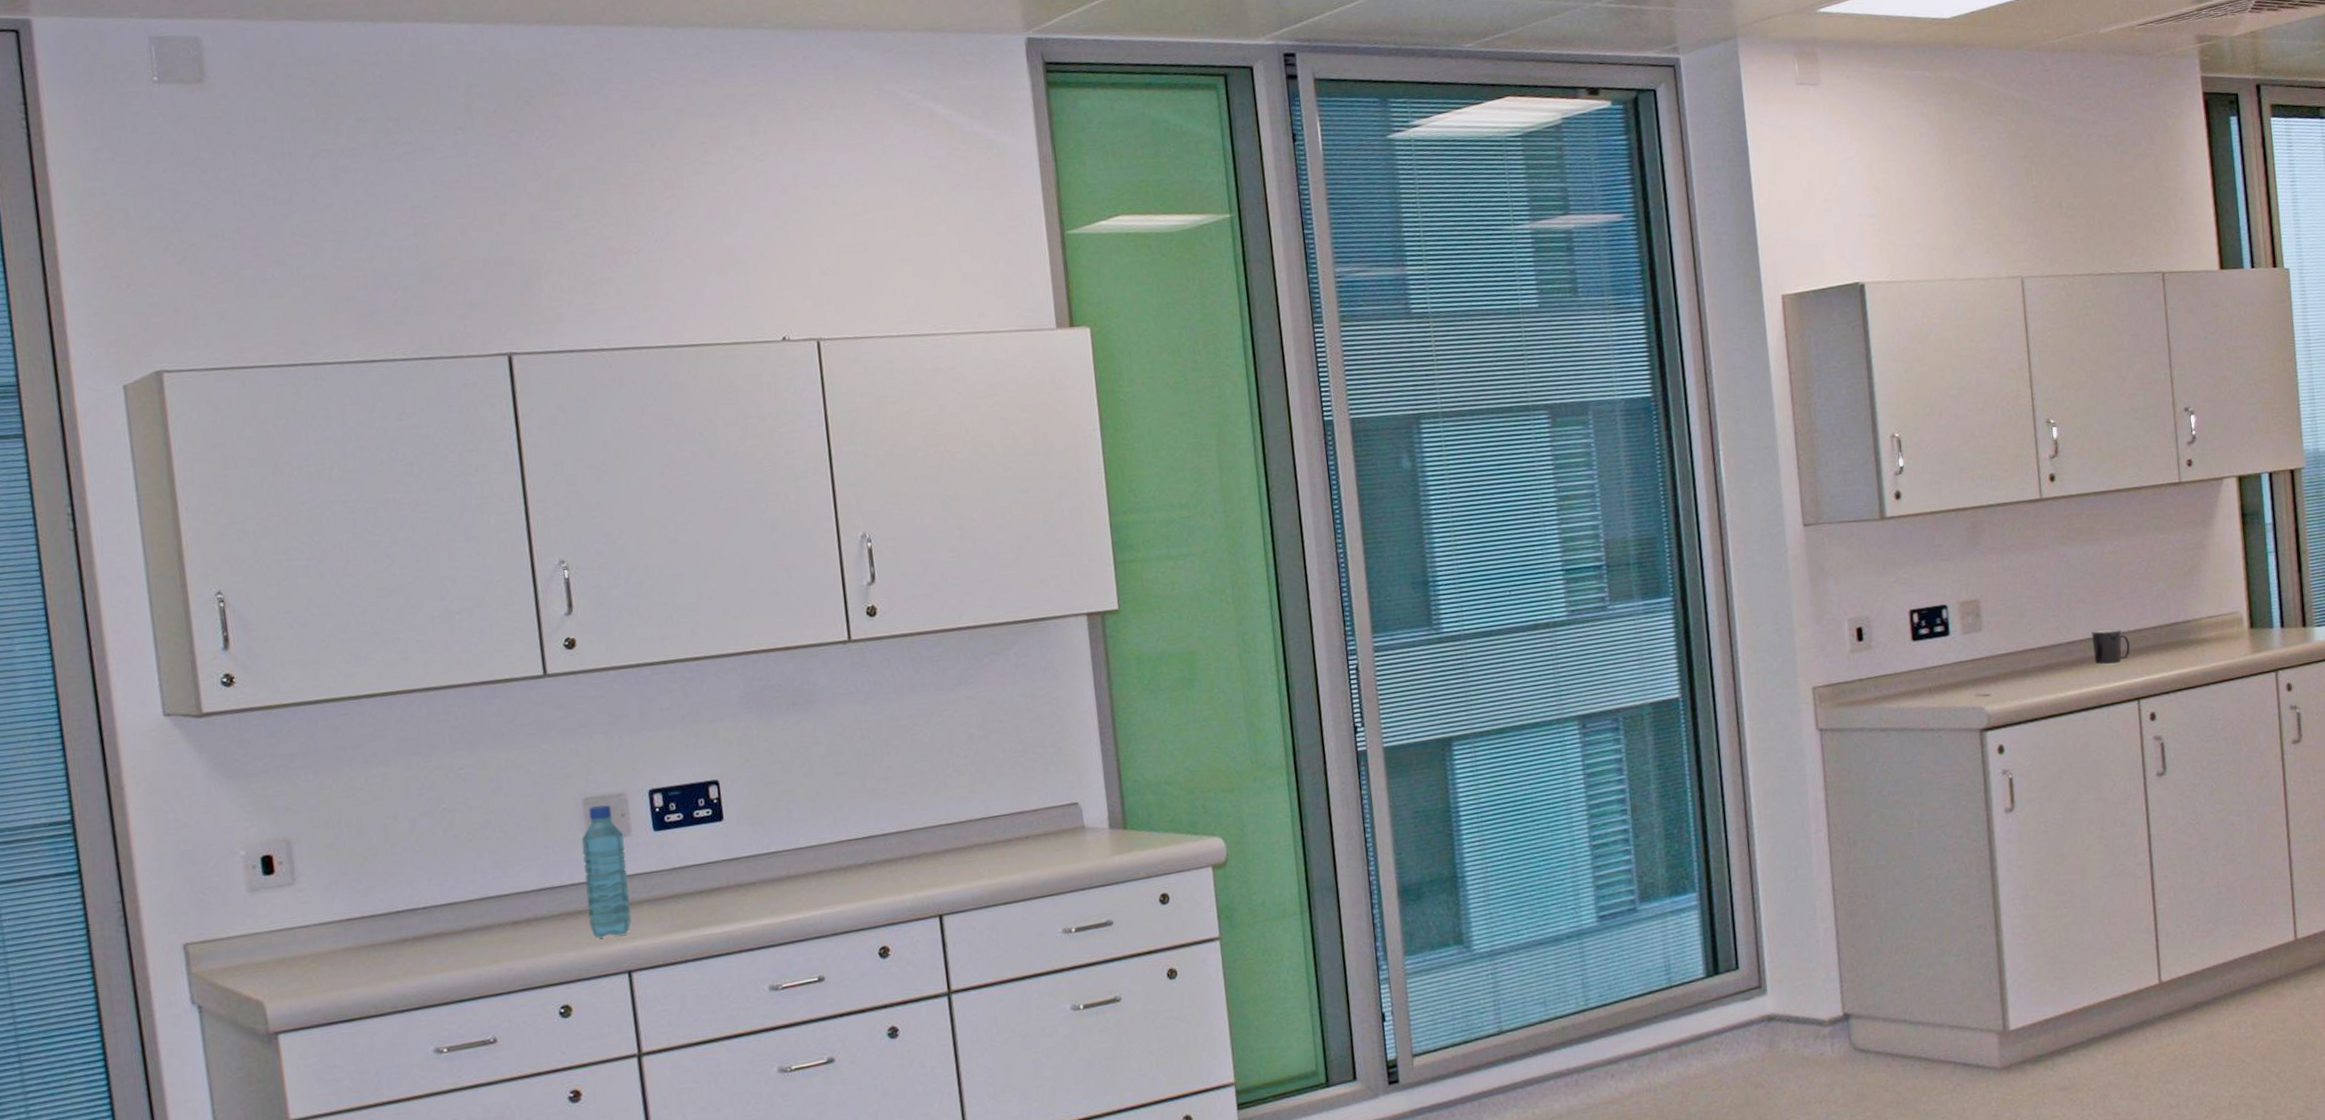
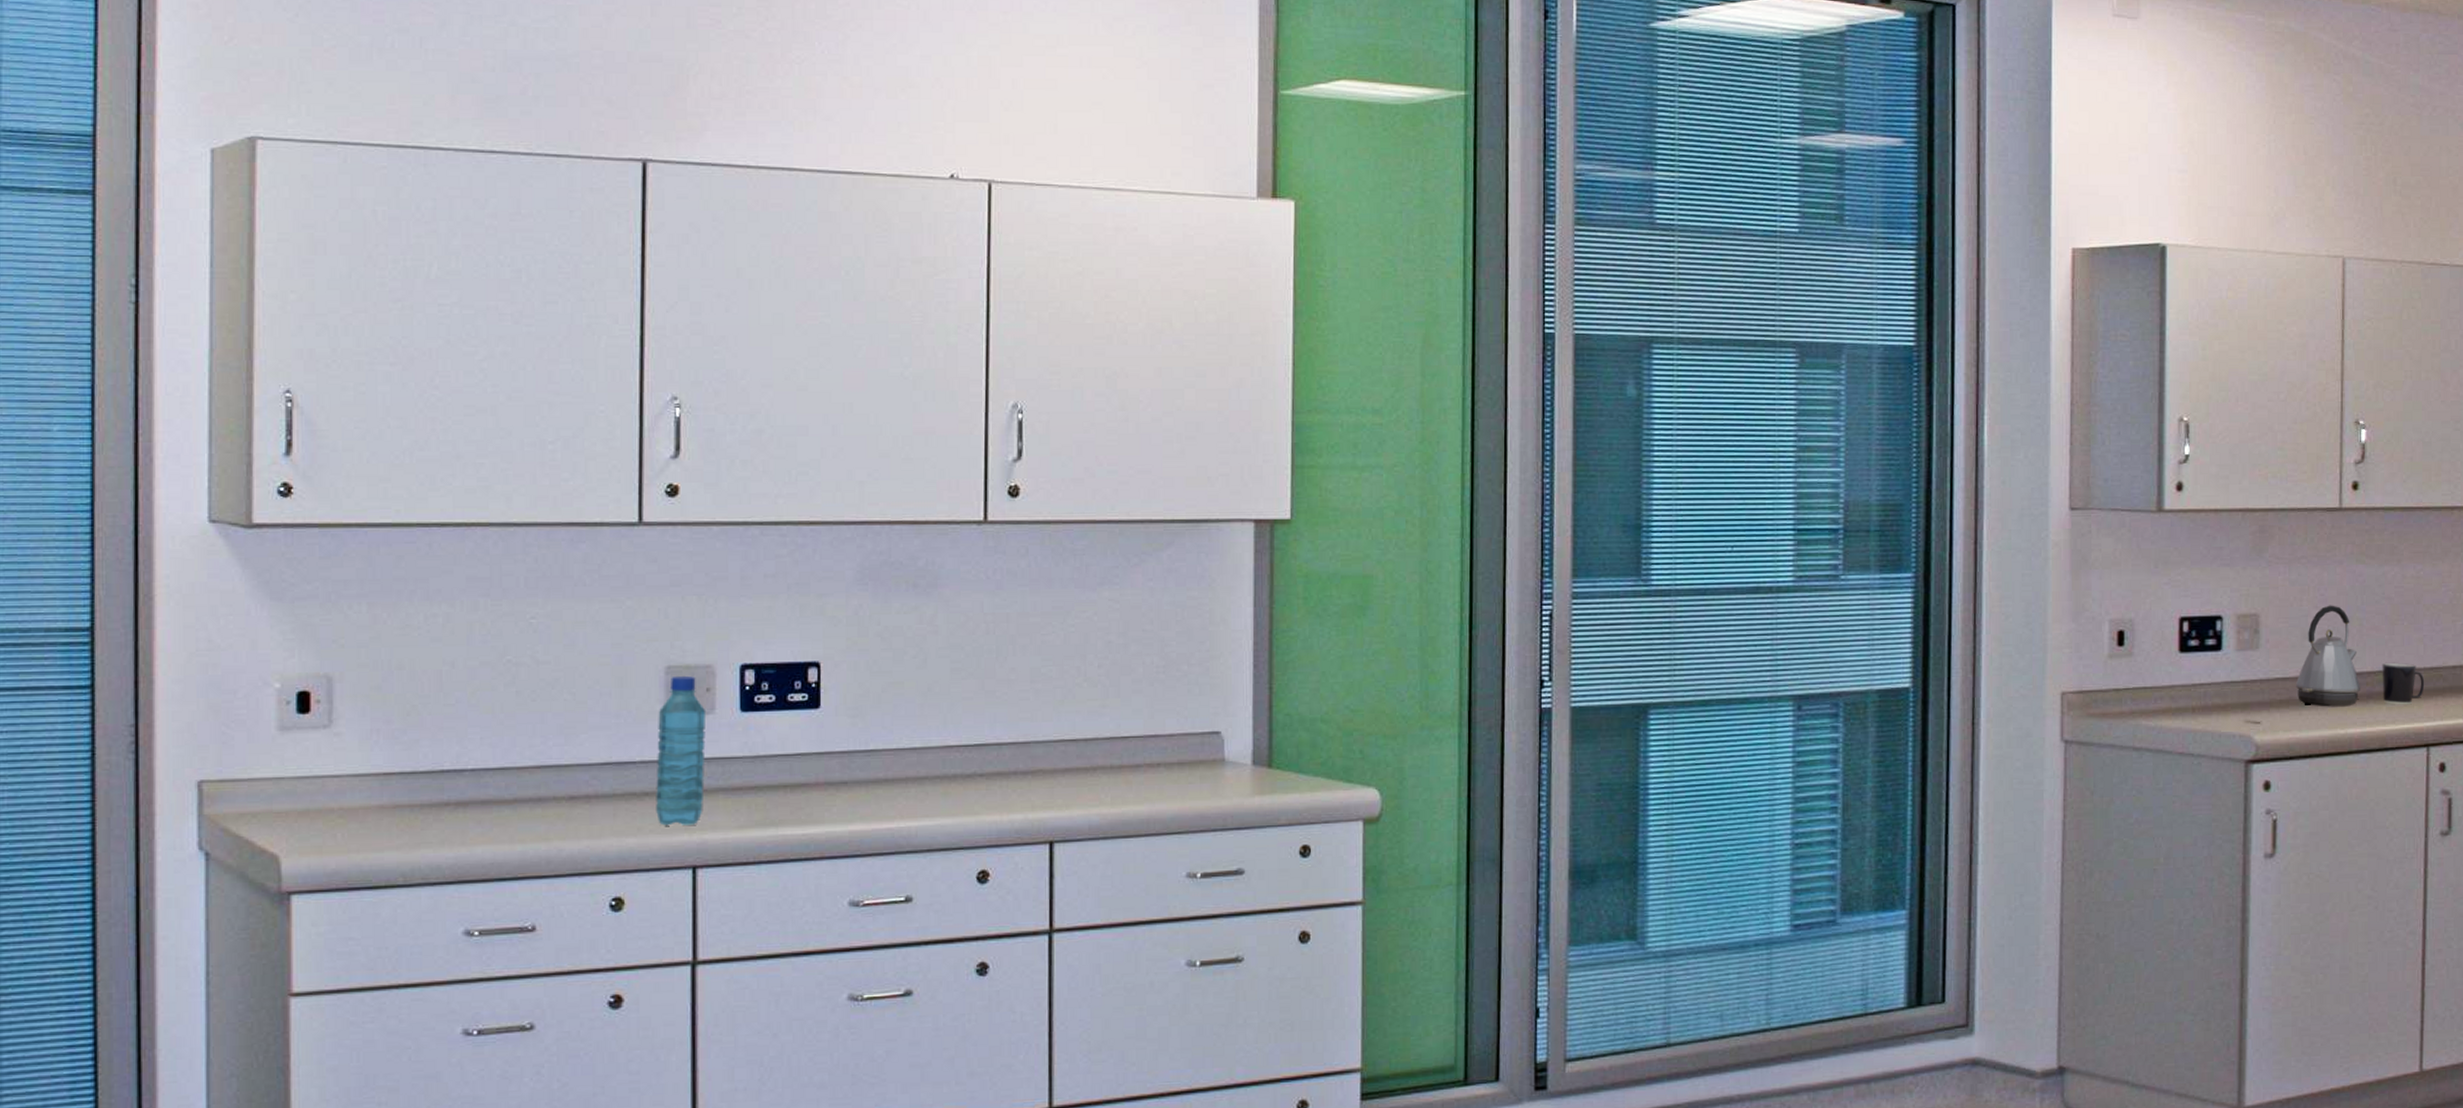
kettle: none [2017,585,2074,676] -> present [2295,605,2360,707]

